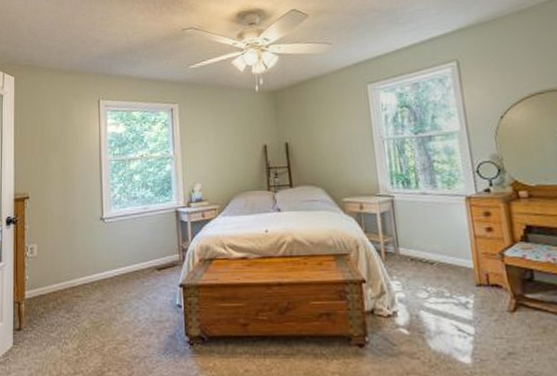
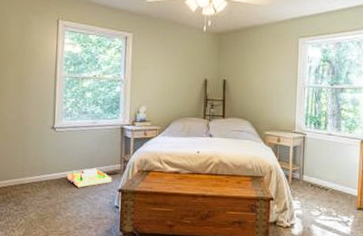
toy house: none [120,260,171,286] -> present [66,167,112,188]

